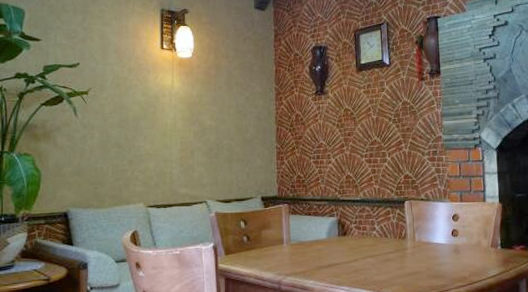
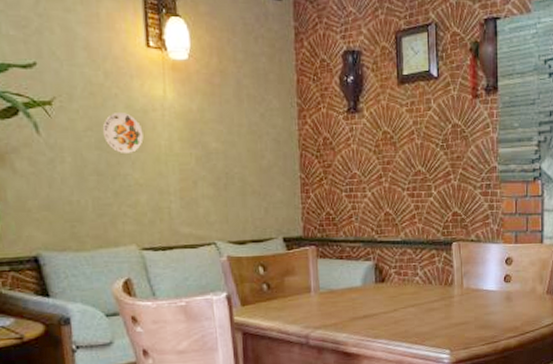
decorative plate: none [125,99,154,130] -> present [103,113,144,153]

